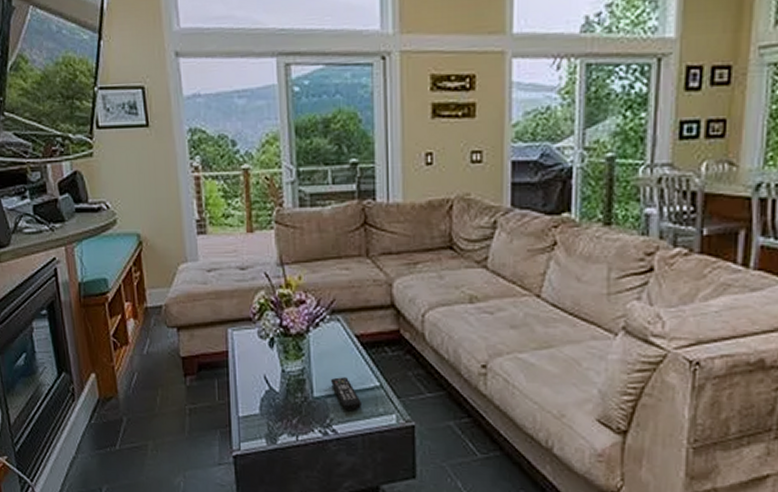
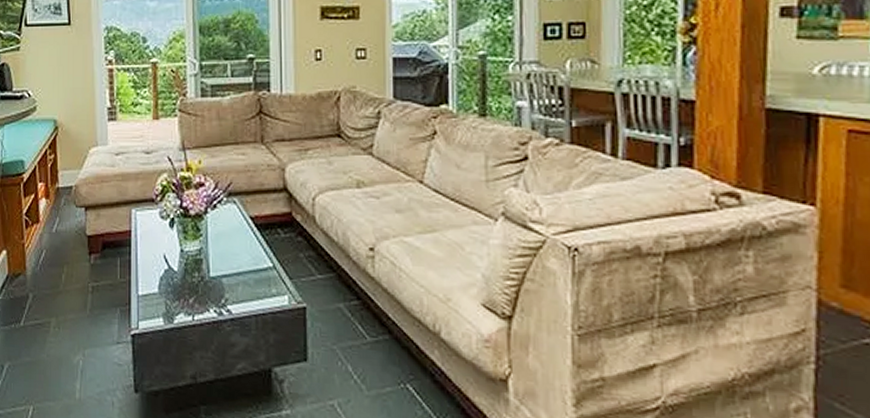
remote control: present [330,377,362,411] -> none [226,257,255,292]

